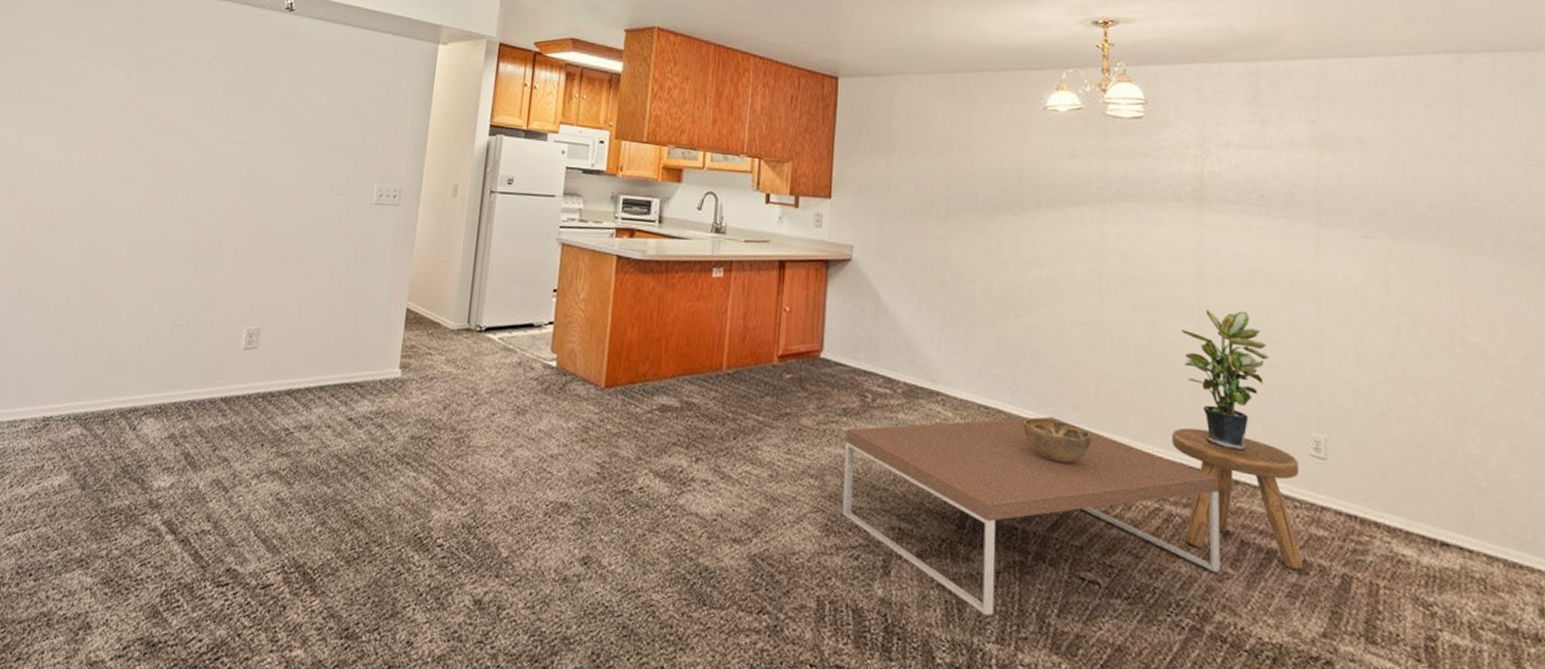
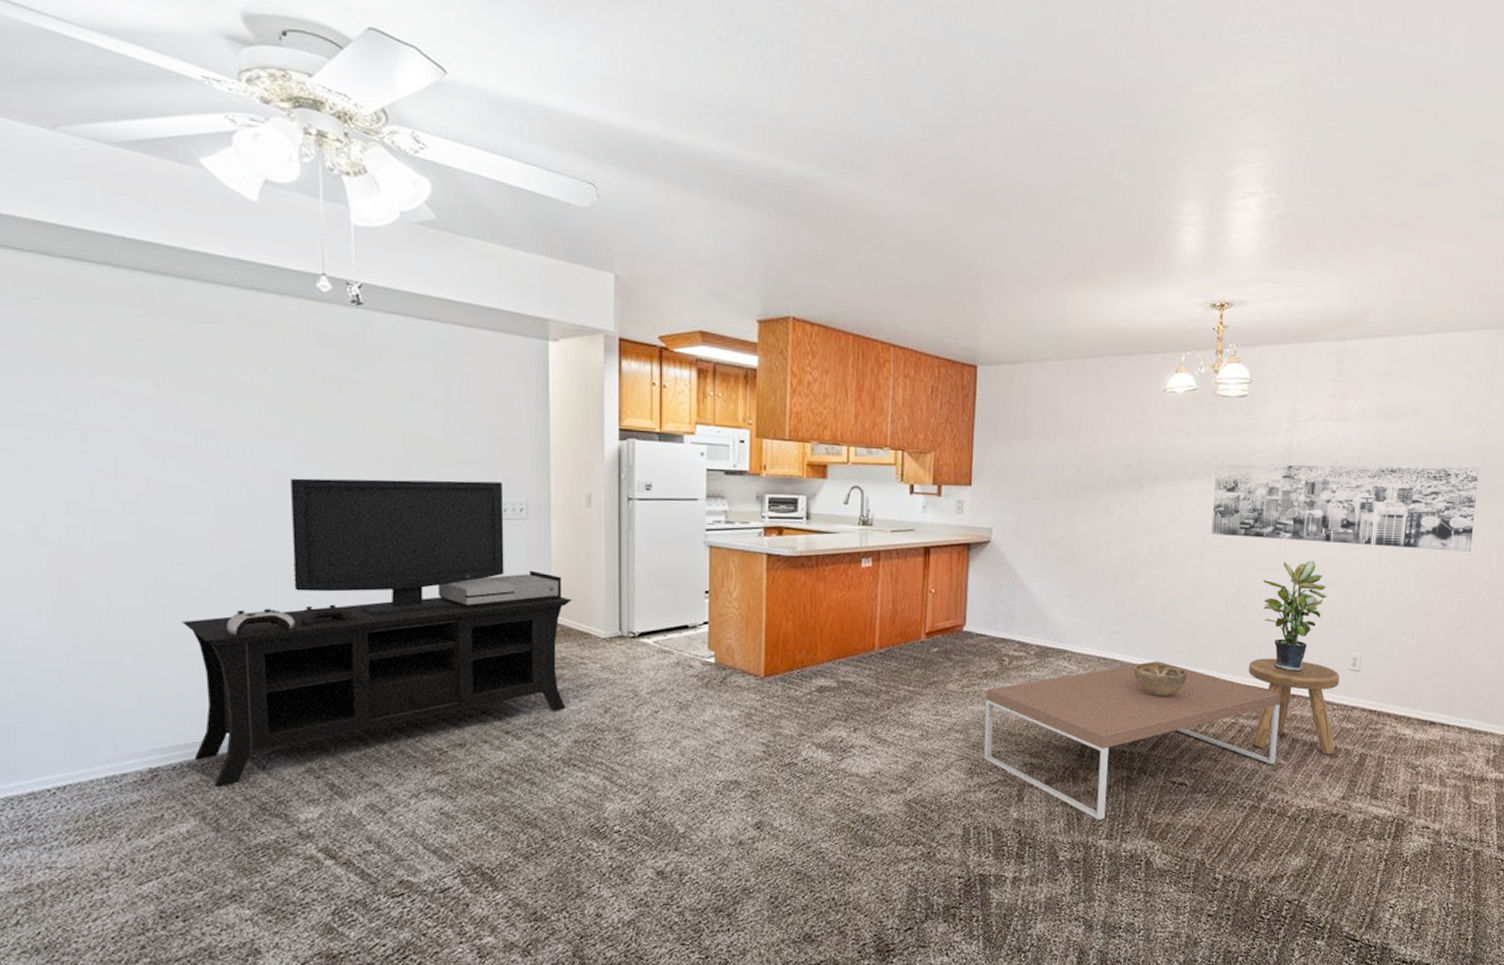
media console: none [81,156,427,444] -> present [182,478,571,788]
wall art: none [1110,190,1465,317] -> present [1211,464,1480,552]

